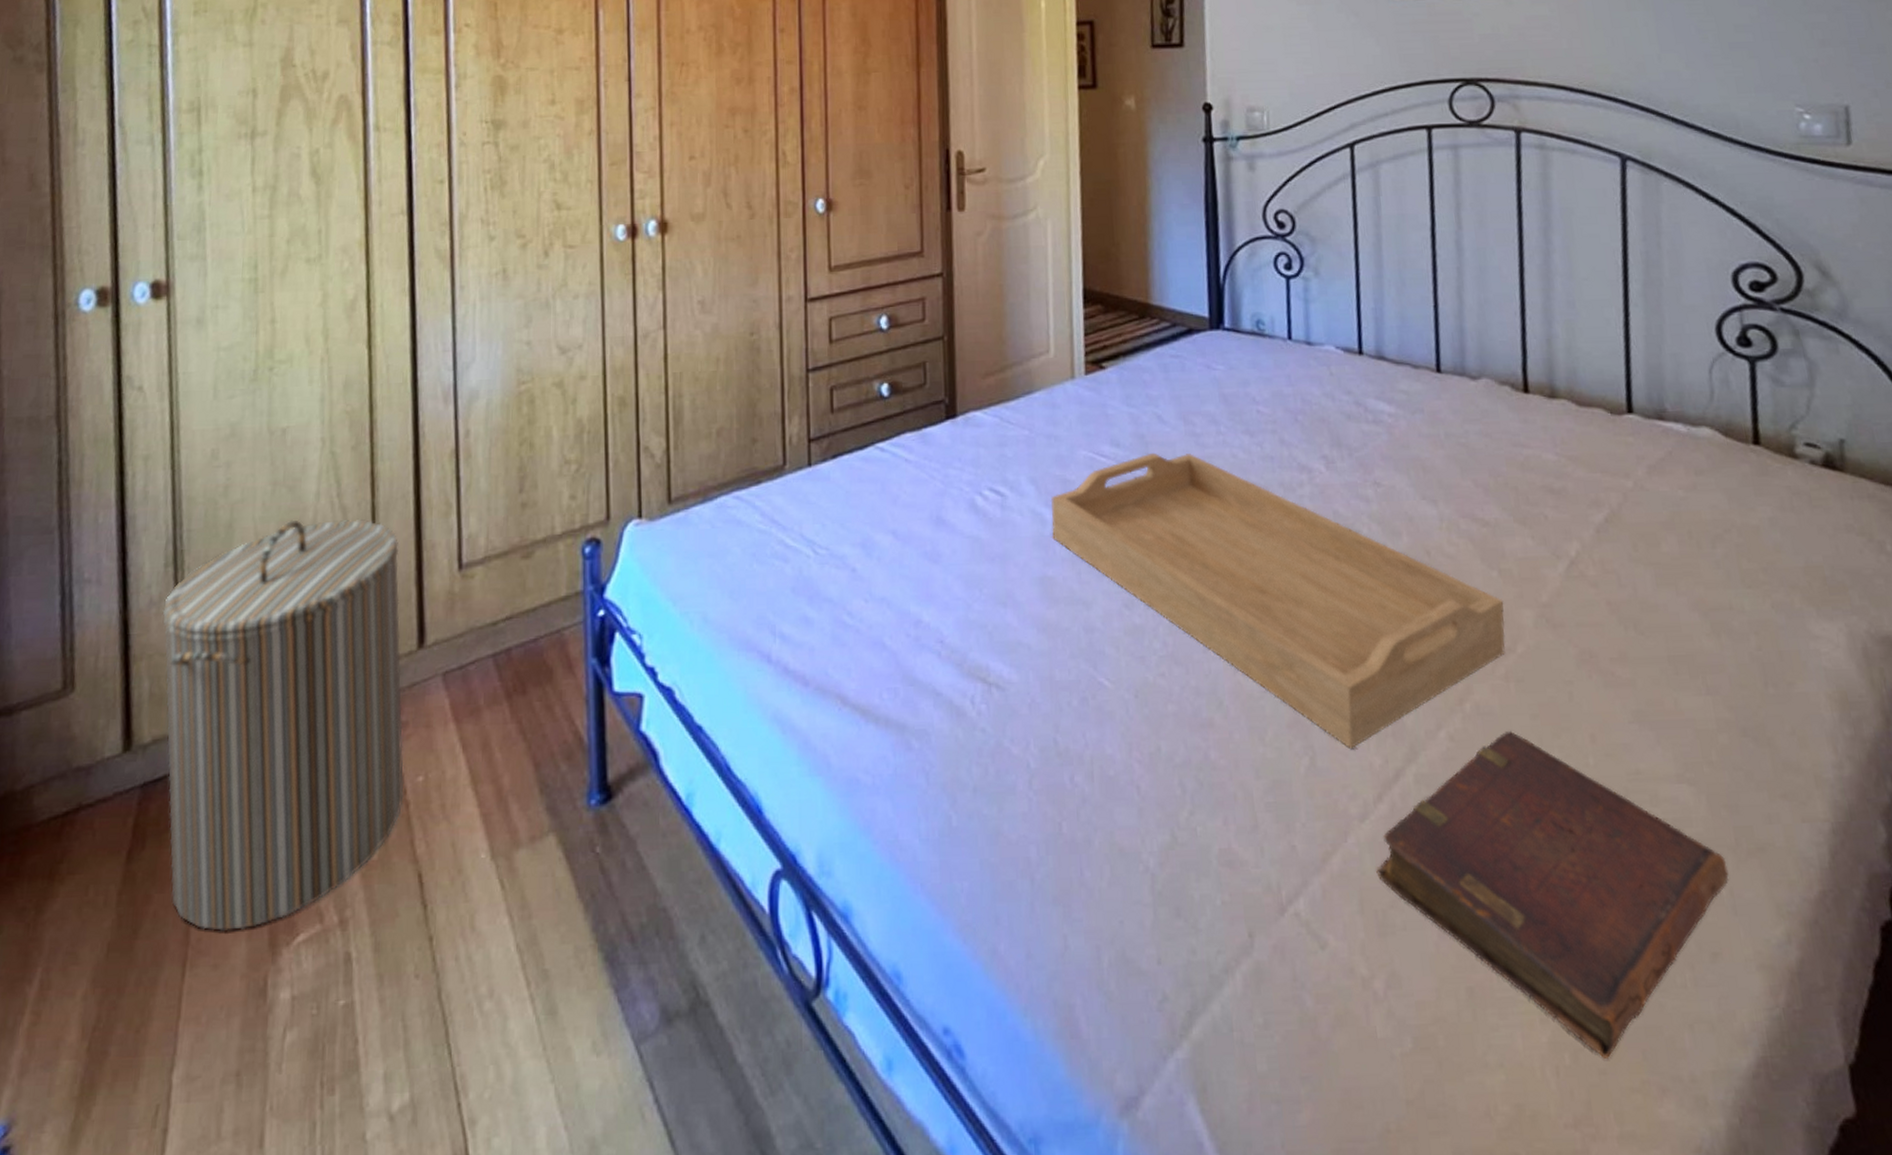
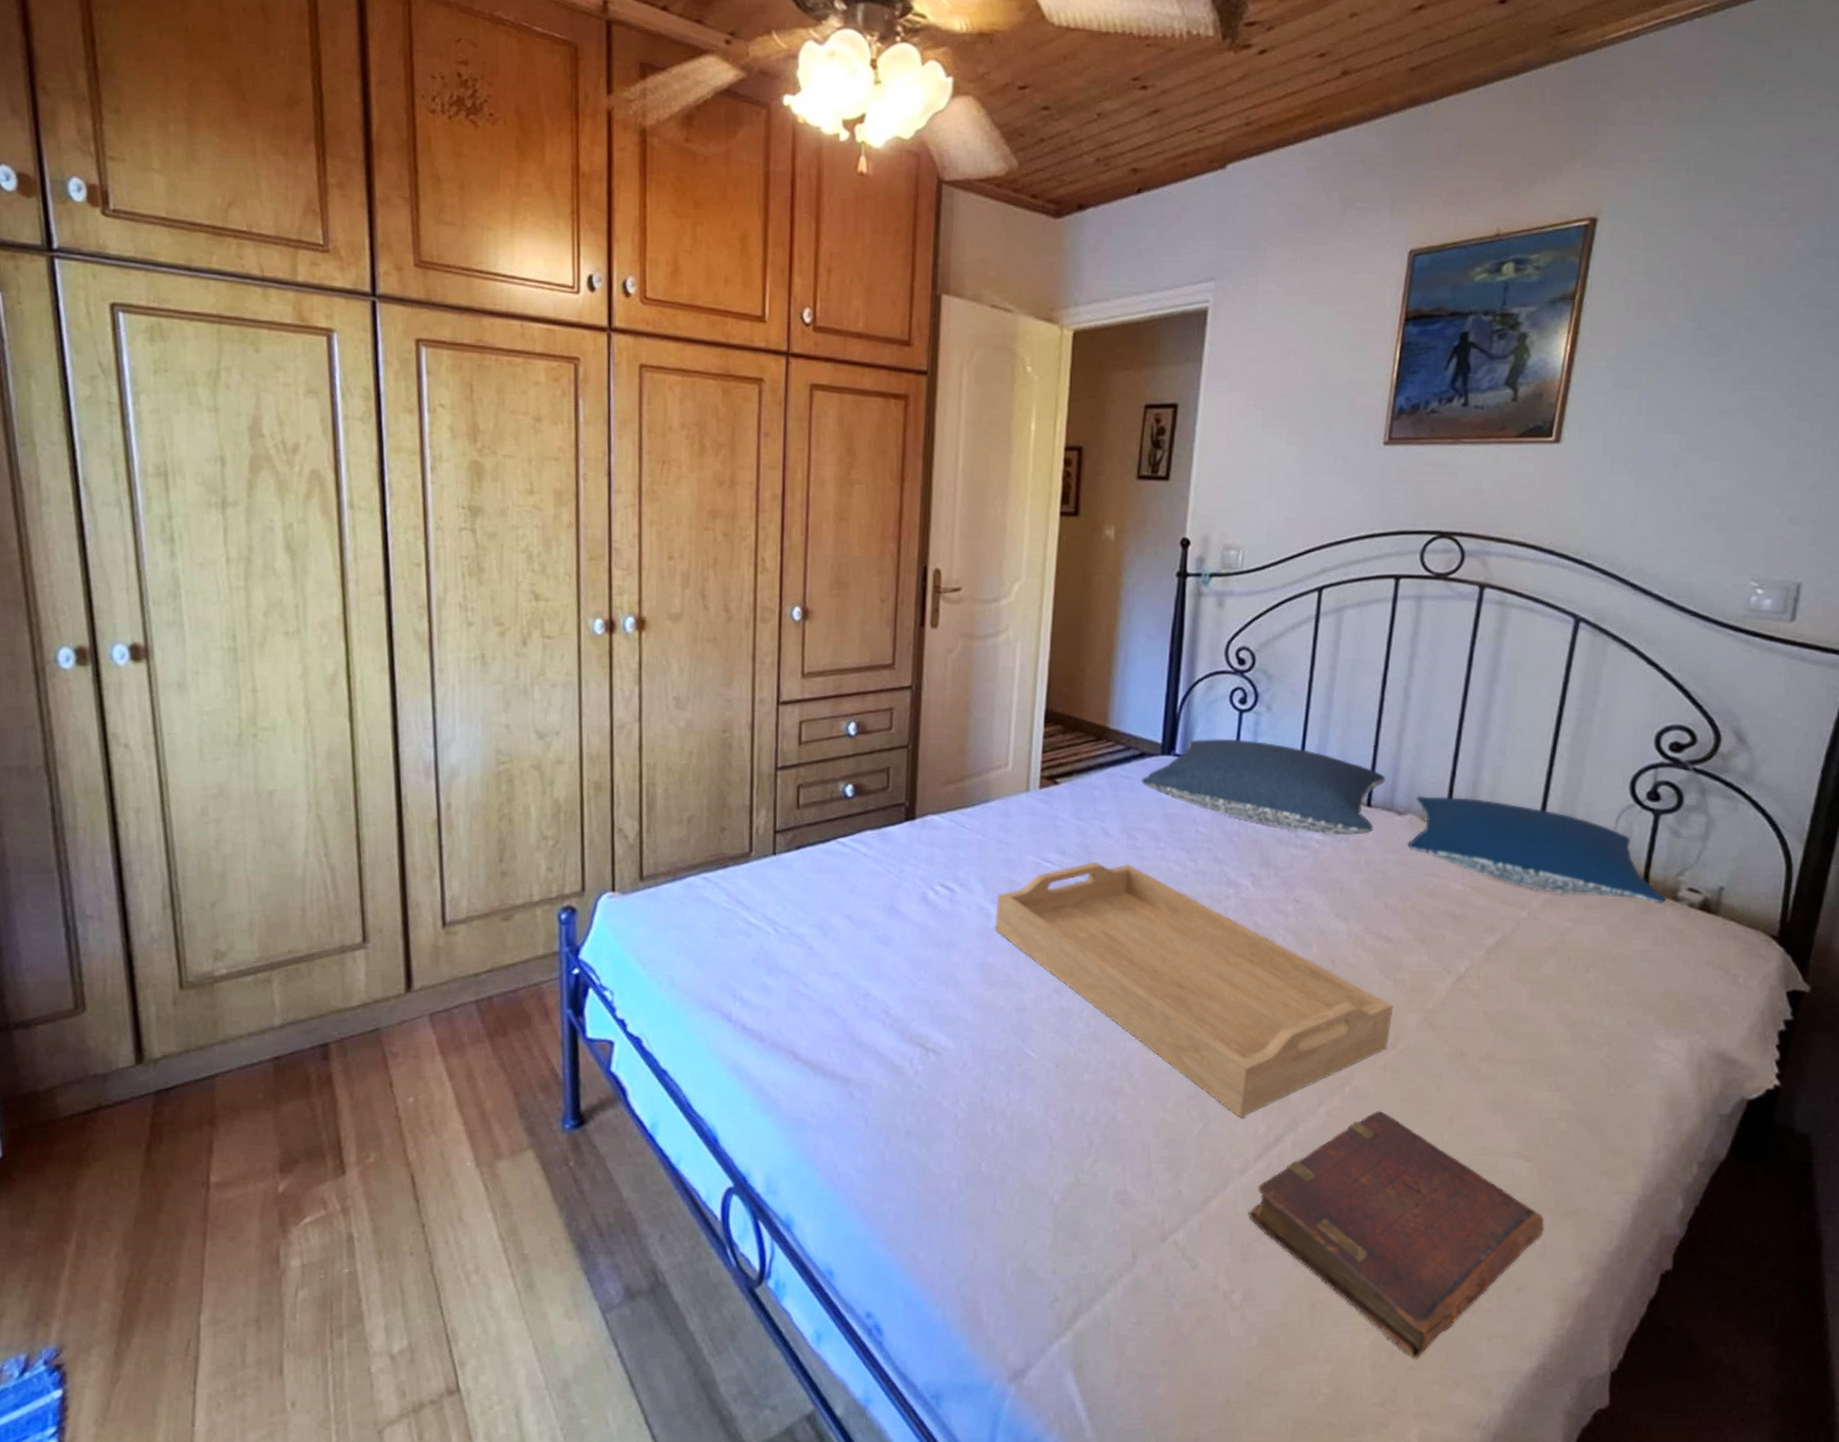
laundry hamper: present [162,518,404,932] -> none [163,874,396,1212]
pillow: none [1192,308,1453,407] -> present [1141,739,1386,835]
pillow: none [1487,355,1784,462] -> present [1407,795,1667,903]

